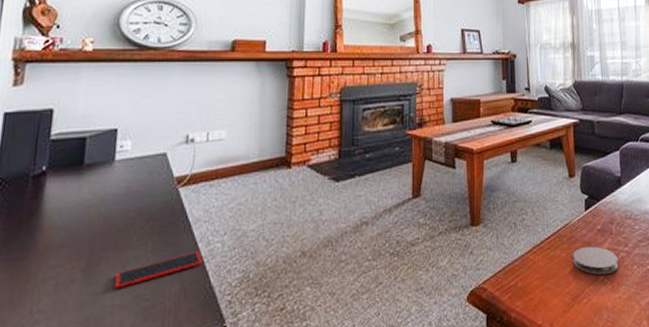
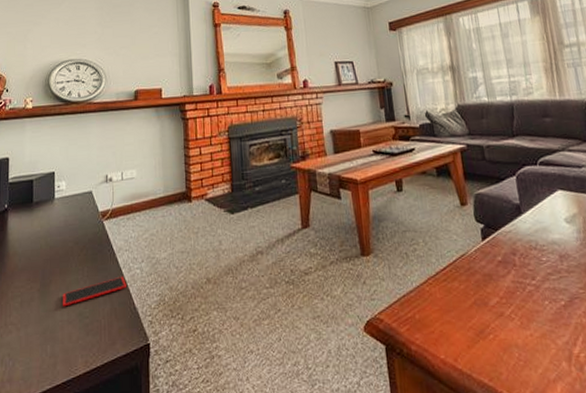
coaster: present [572,246,619,275] -> none [472,279,527,310]

